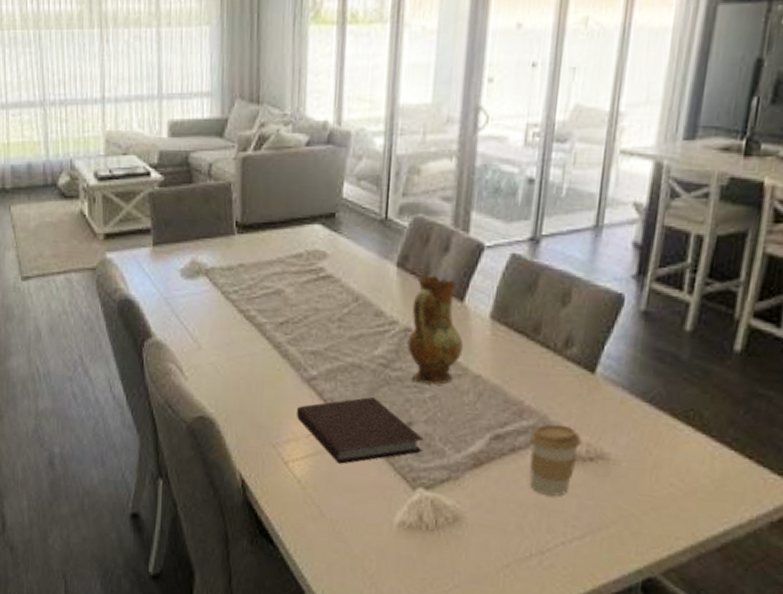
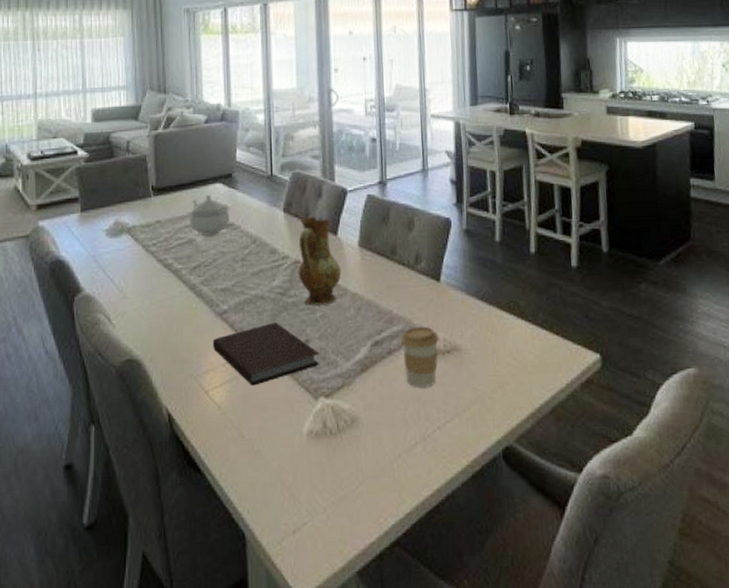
teapot: none [278,237,328,288] -> present [188,194,229,236]

